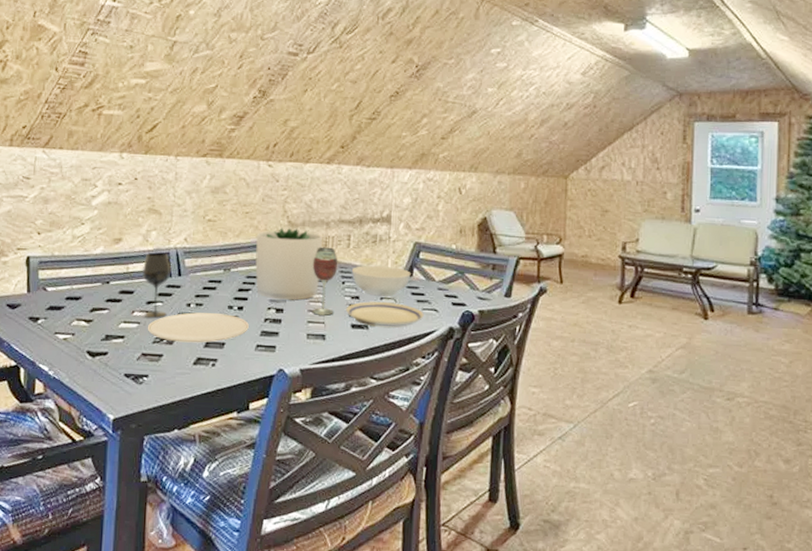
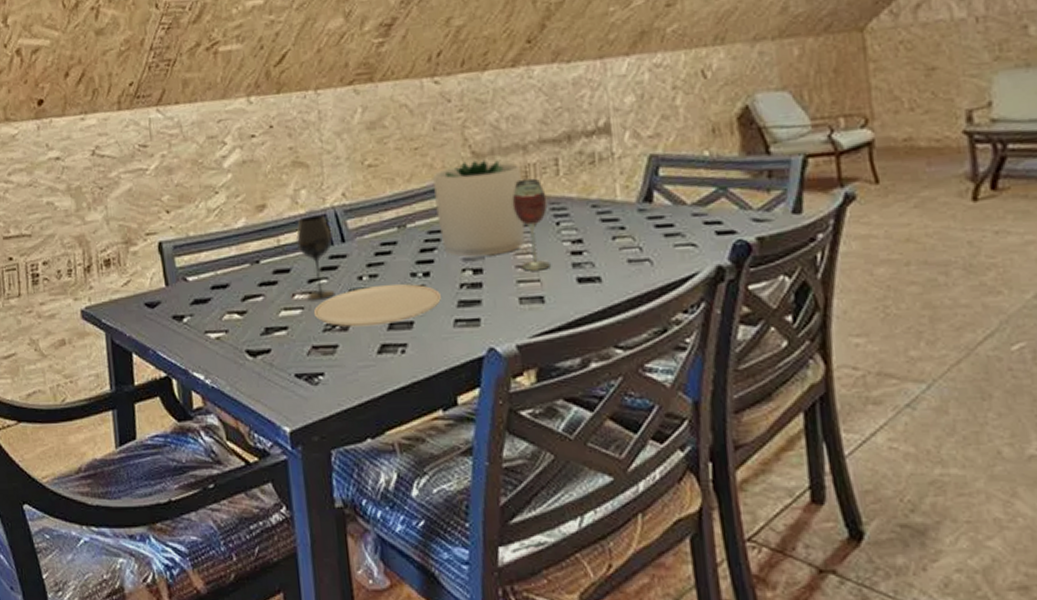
plate: present [346,301,424,329] -> none [566,241,678,279]
bowl: present [351,265,411,297] -> none [566,193,651,236]

